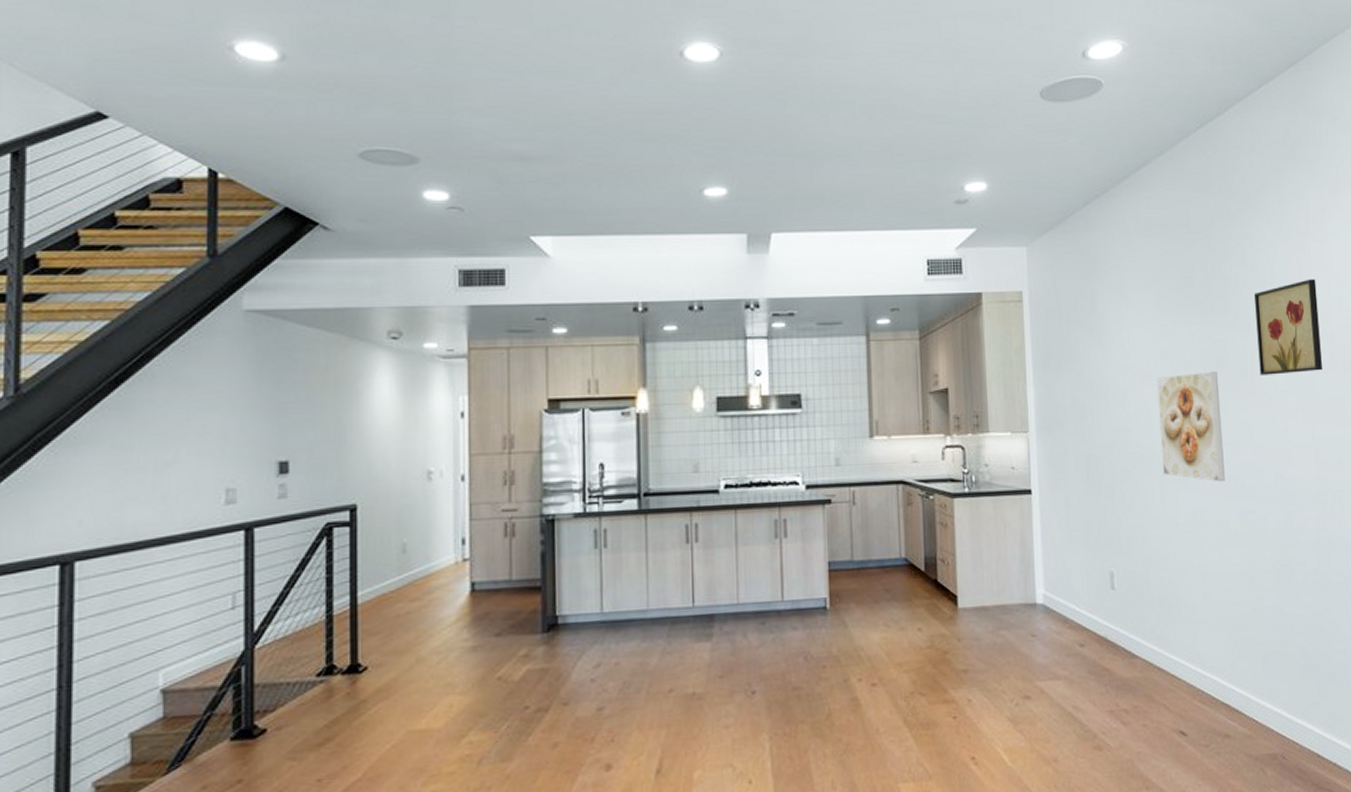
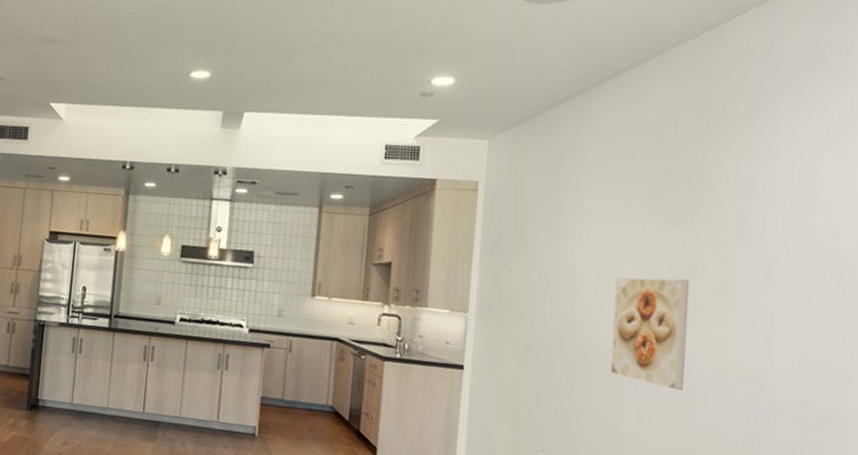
wall art: present [1254,279,1322,375] -> none [742,196,830,294]

